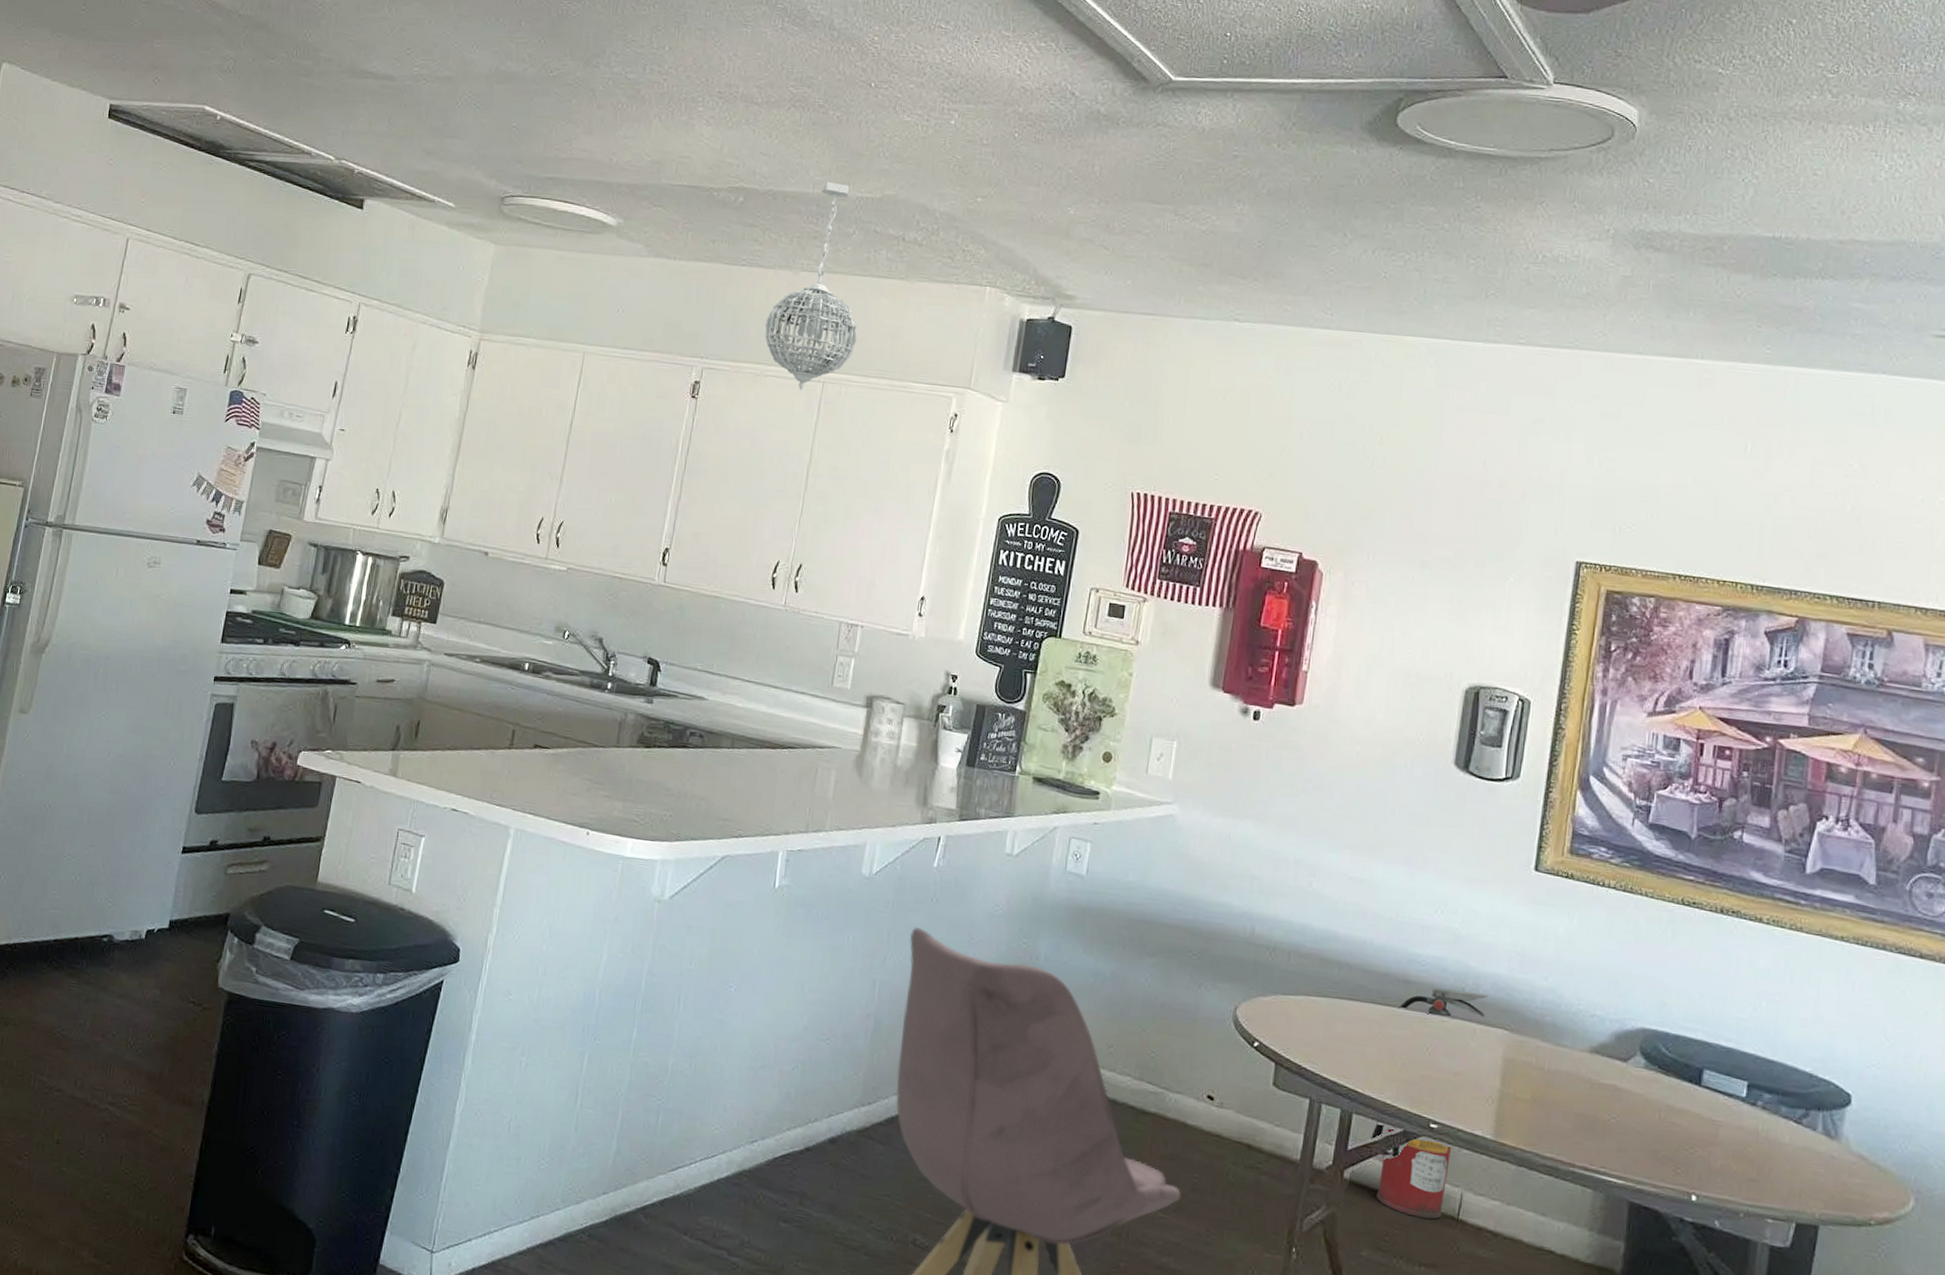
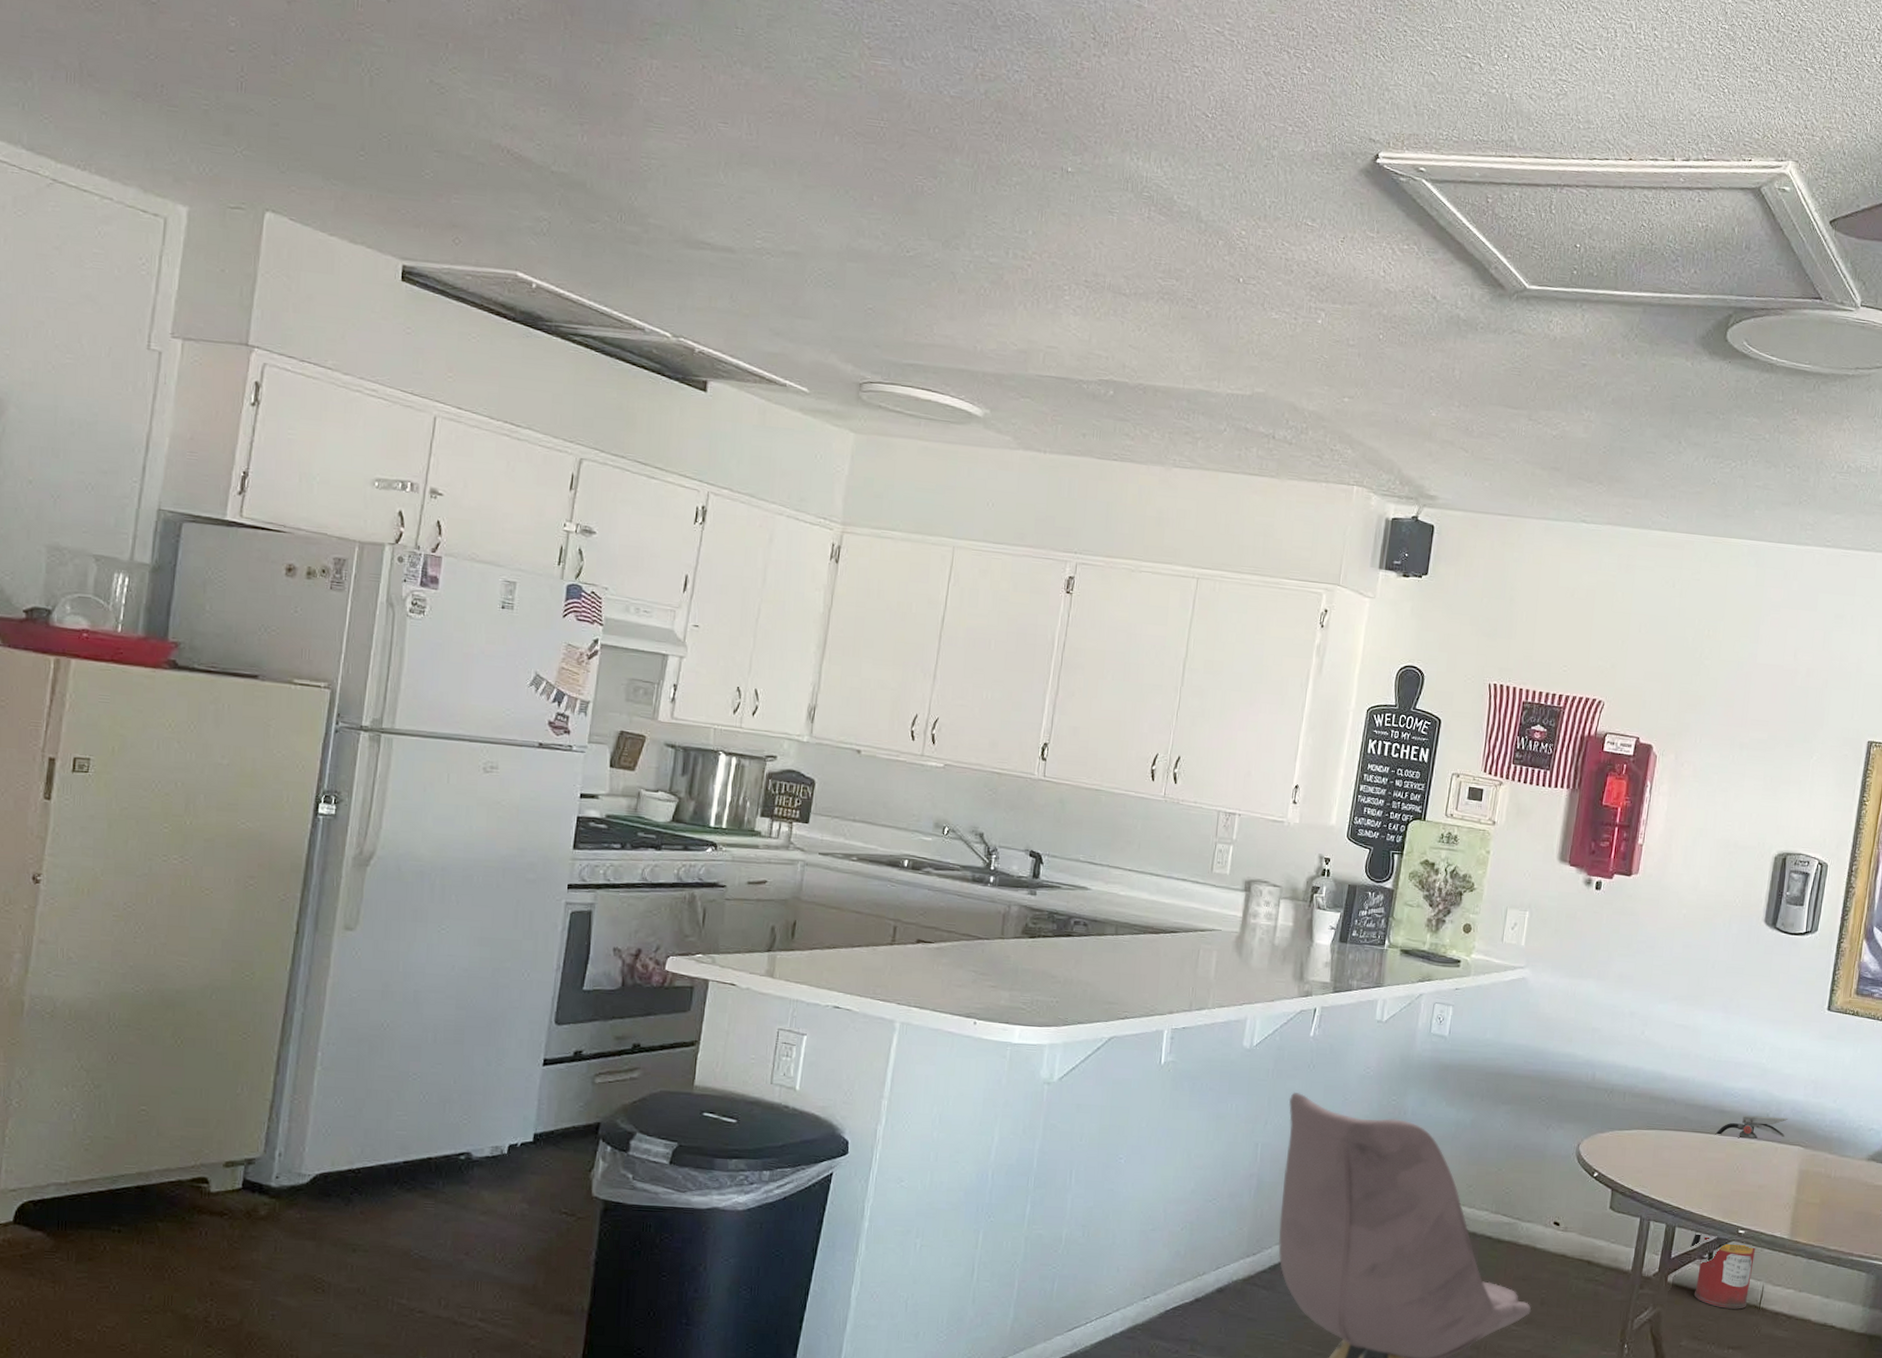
pendant light: present [765,181,857,391] -> none [1138,377,1230,587]

